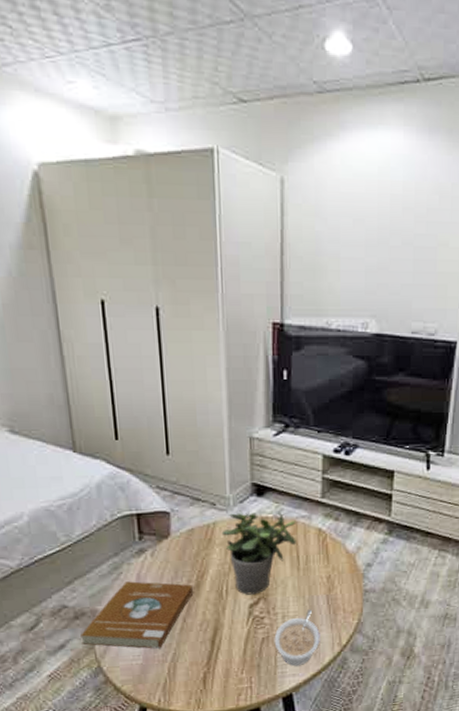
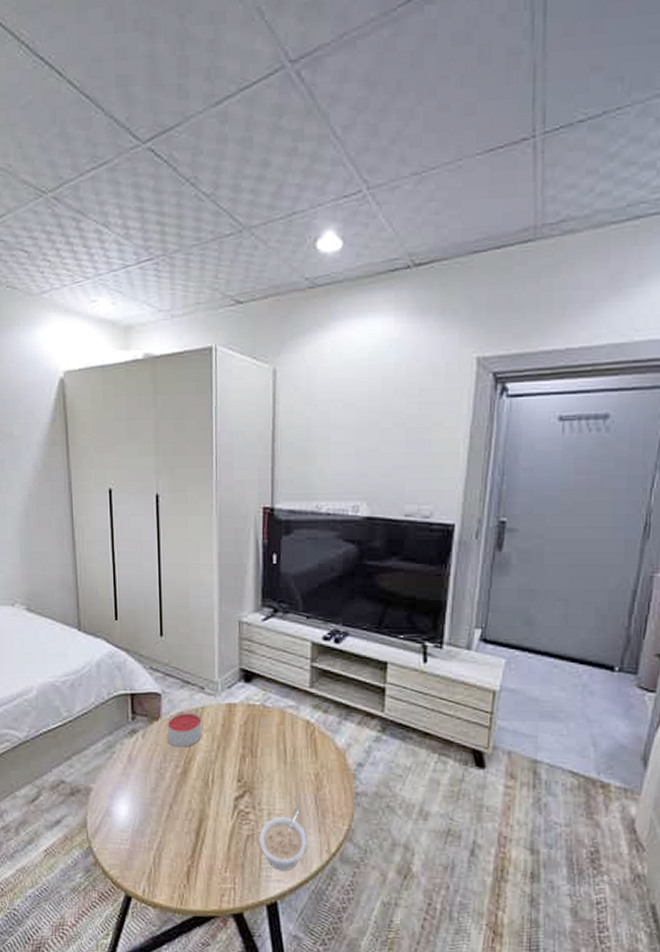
book: present [81,581,194,649] -> none [75,761,181,835]
candle: none [177,528,215,563] -> present [167,712,202,748]
potted plant: present [221,510,296,595] -> none [209,696,284,787]

